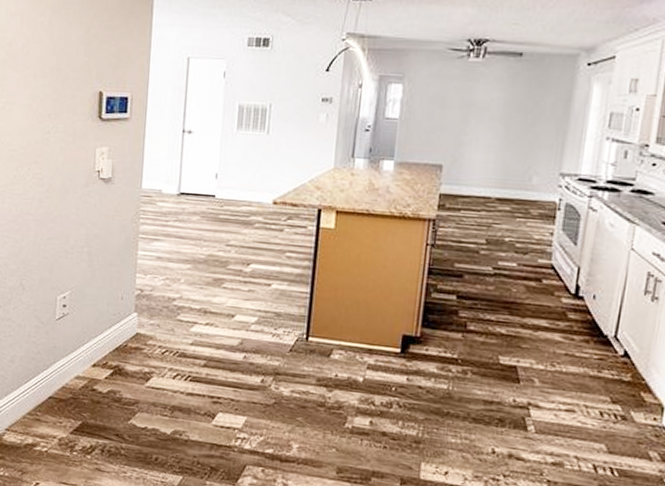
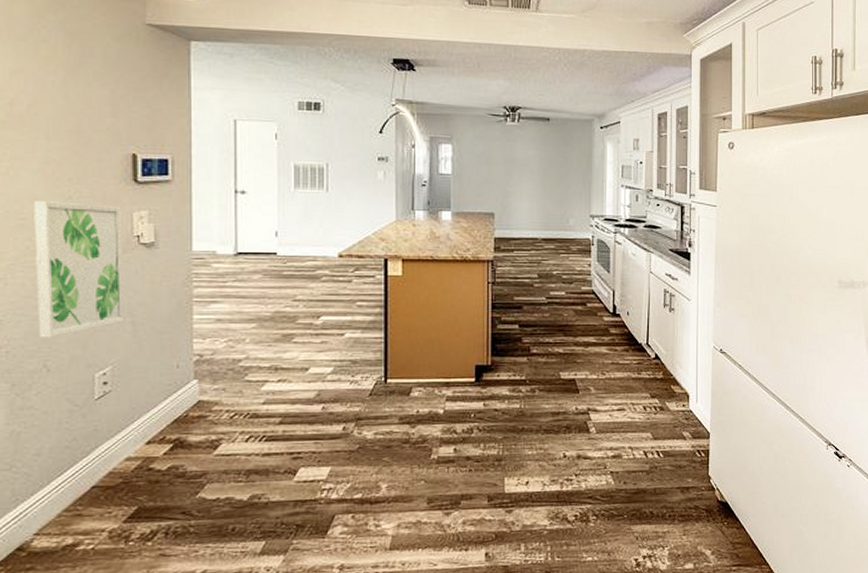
wall art: none [18,134,87,260] -> present [34,201,125,338]

